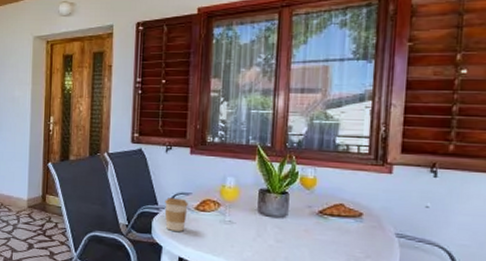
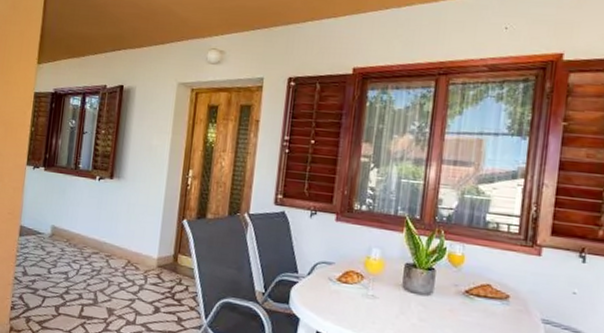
coffee cup: present [164,198,188,231] -> none [304,266,330,304]

